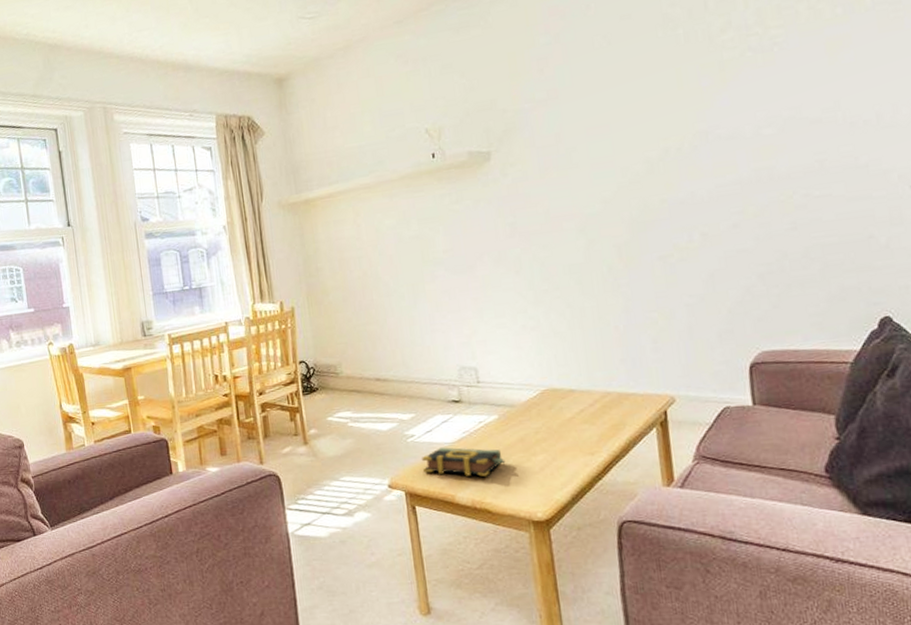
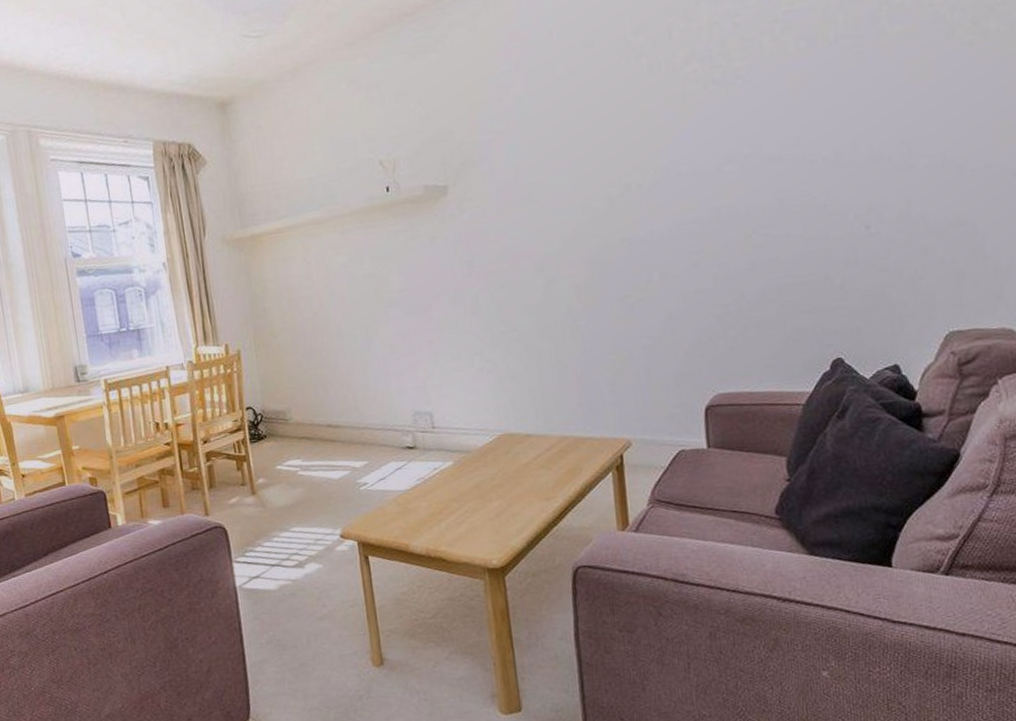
book: present [422,447,506,478] -> none [375,495,461,525]

